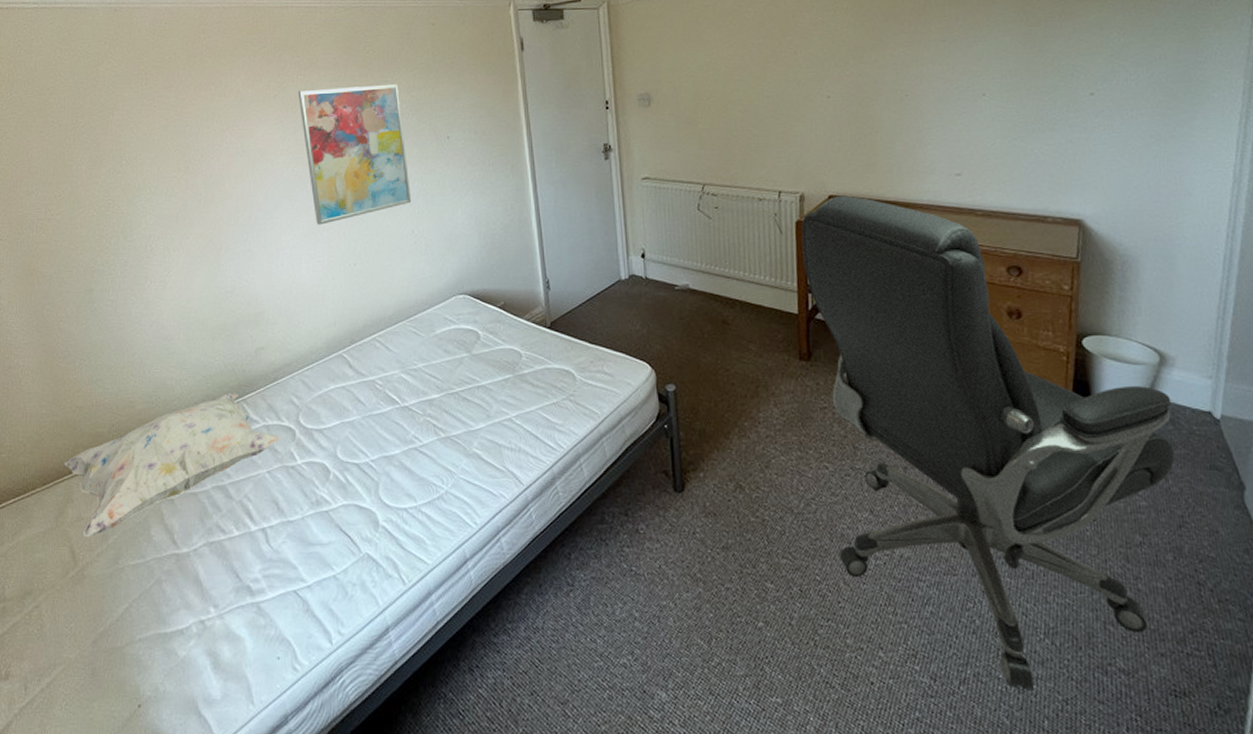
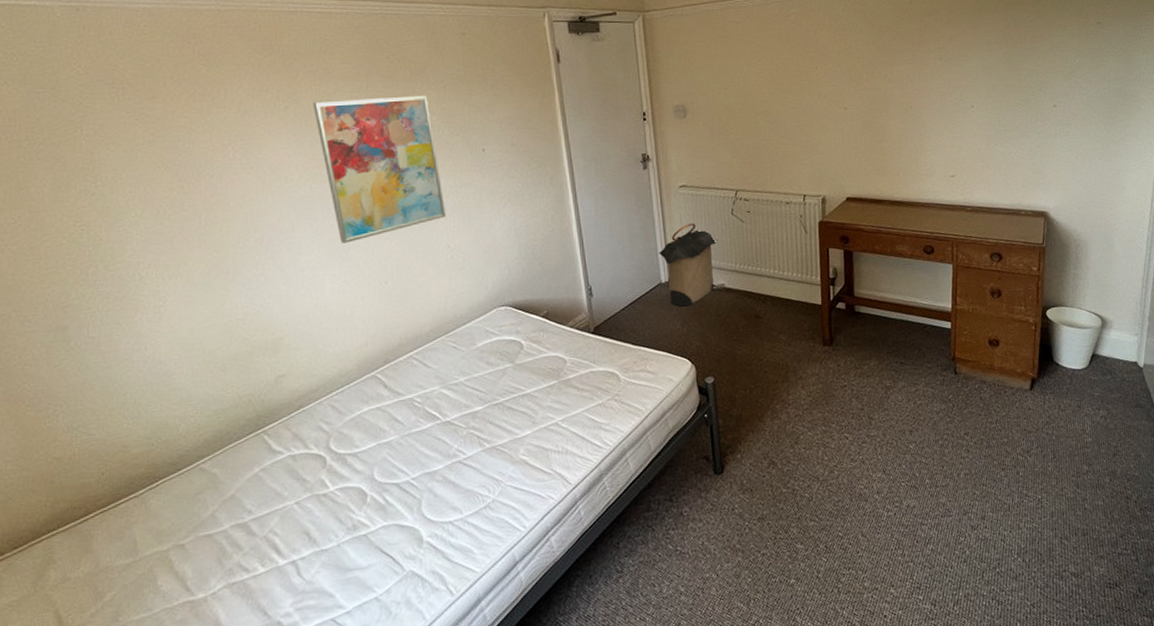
decorative pillow: present [64,393,280,537] -> none [40,425,308,599]
laundry hamper: none [619,218,683,307] -> present [659,223,718,307]
chair: present [801,195,1175,691] -> none [823,197,1112,602]

